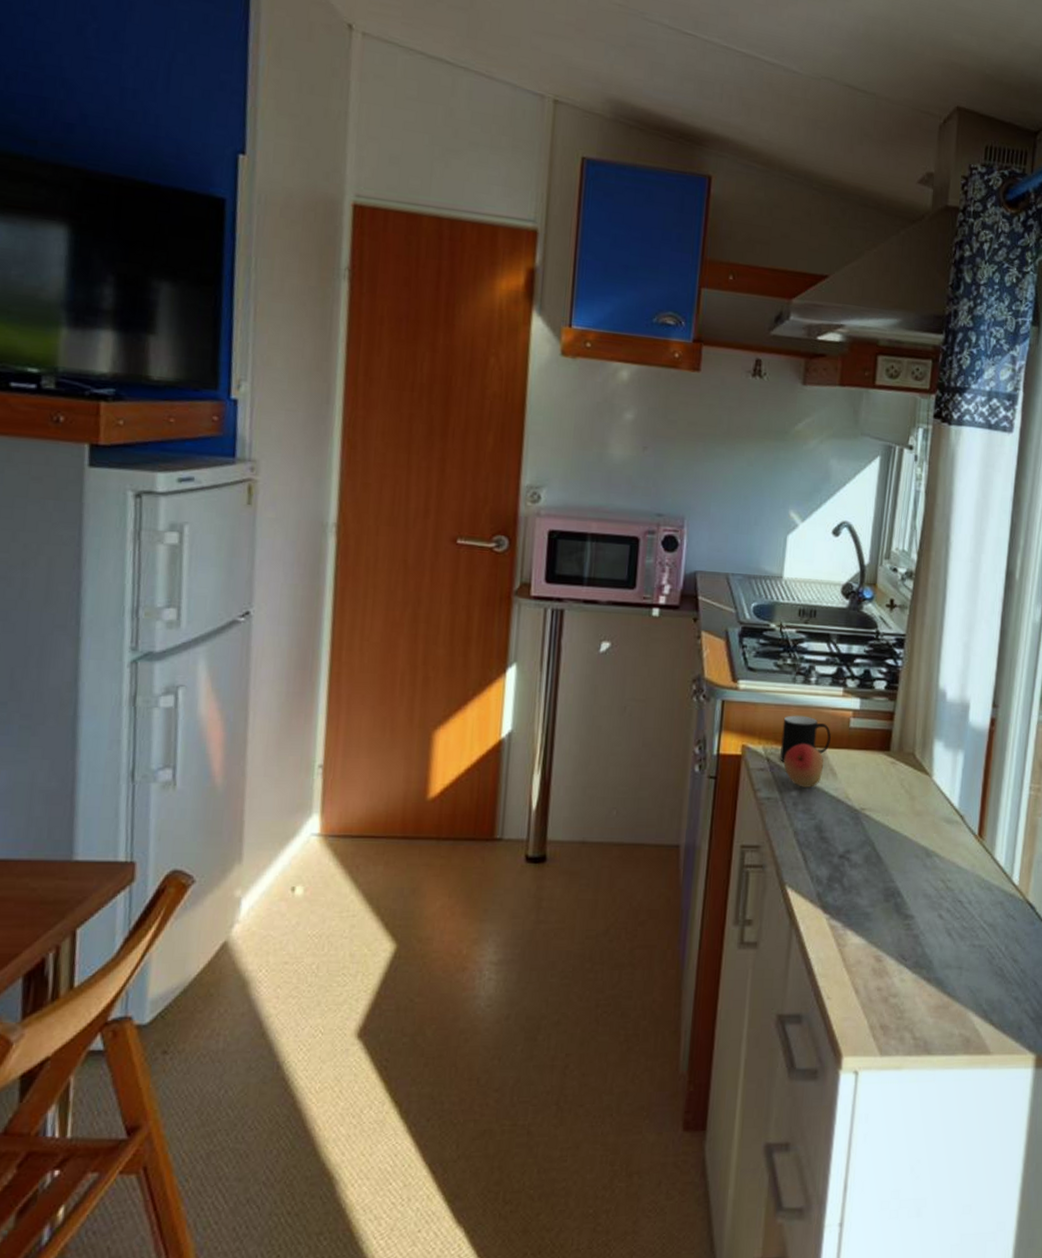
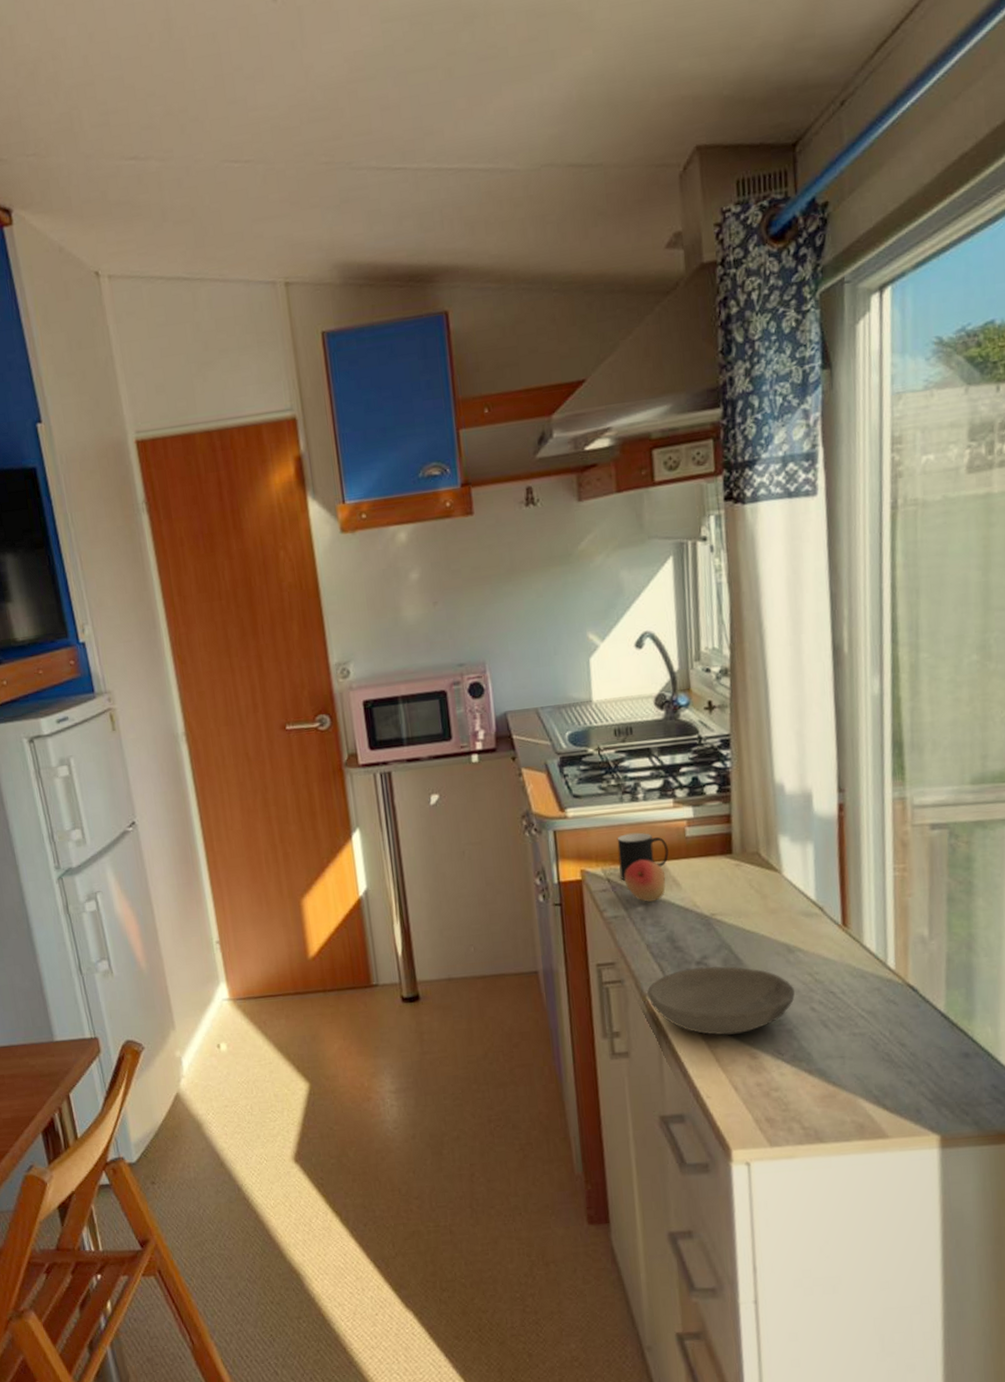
bowl: none [786,861,926,934] -> present [646,966,795,1035]

